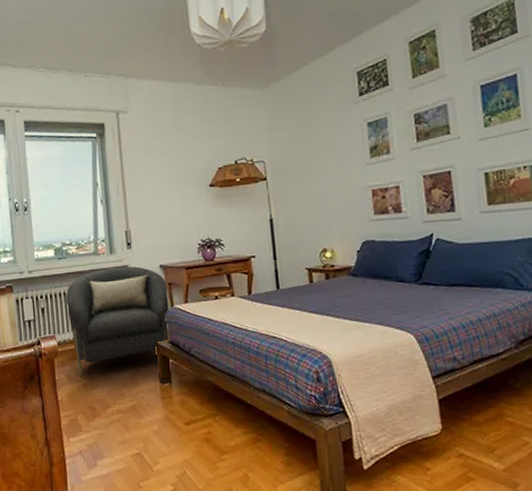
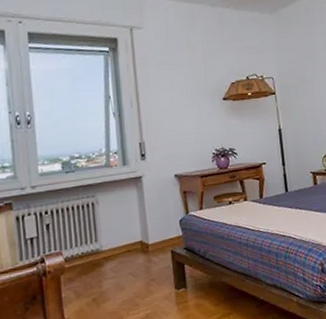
armchair: present [65,266,169,377] -> none [73,176,184,292]

